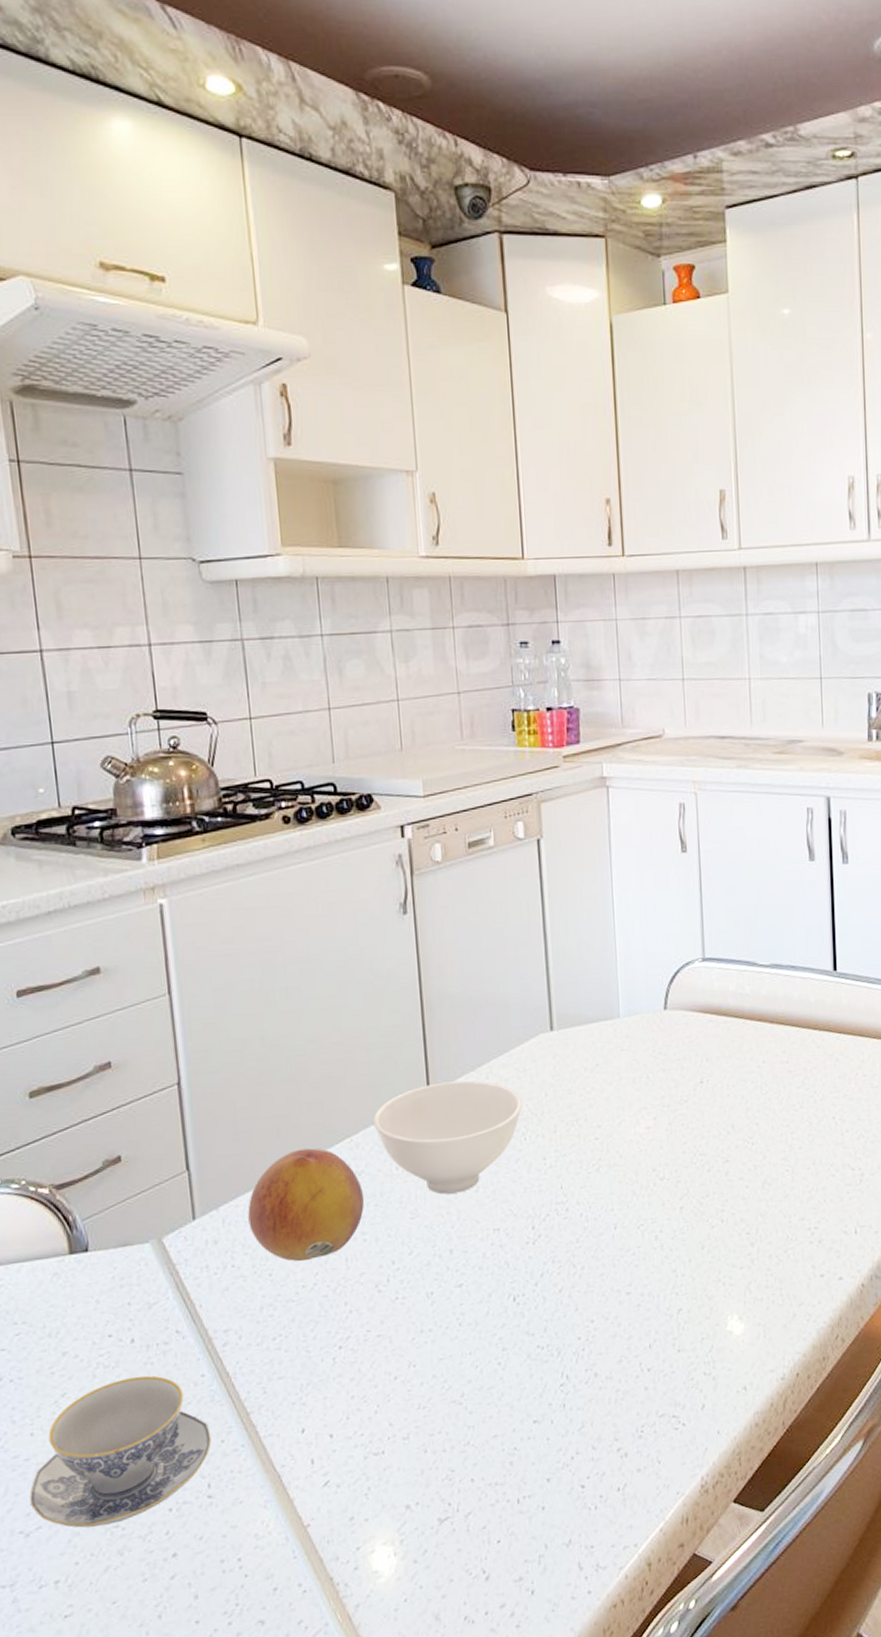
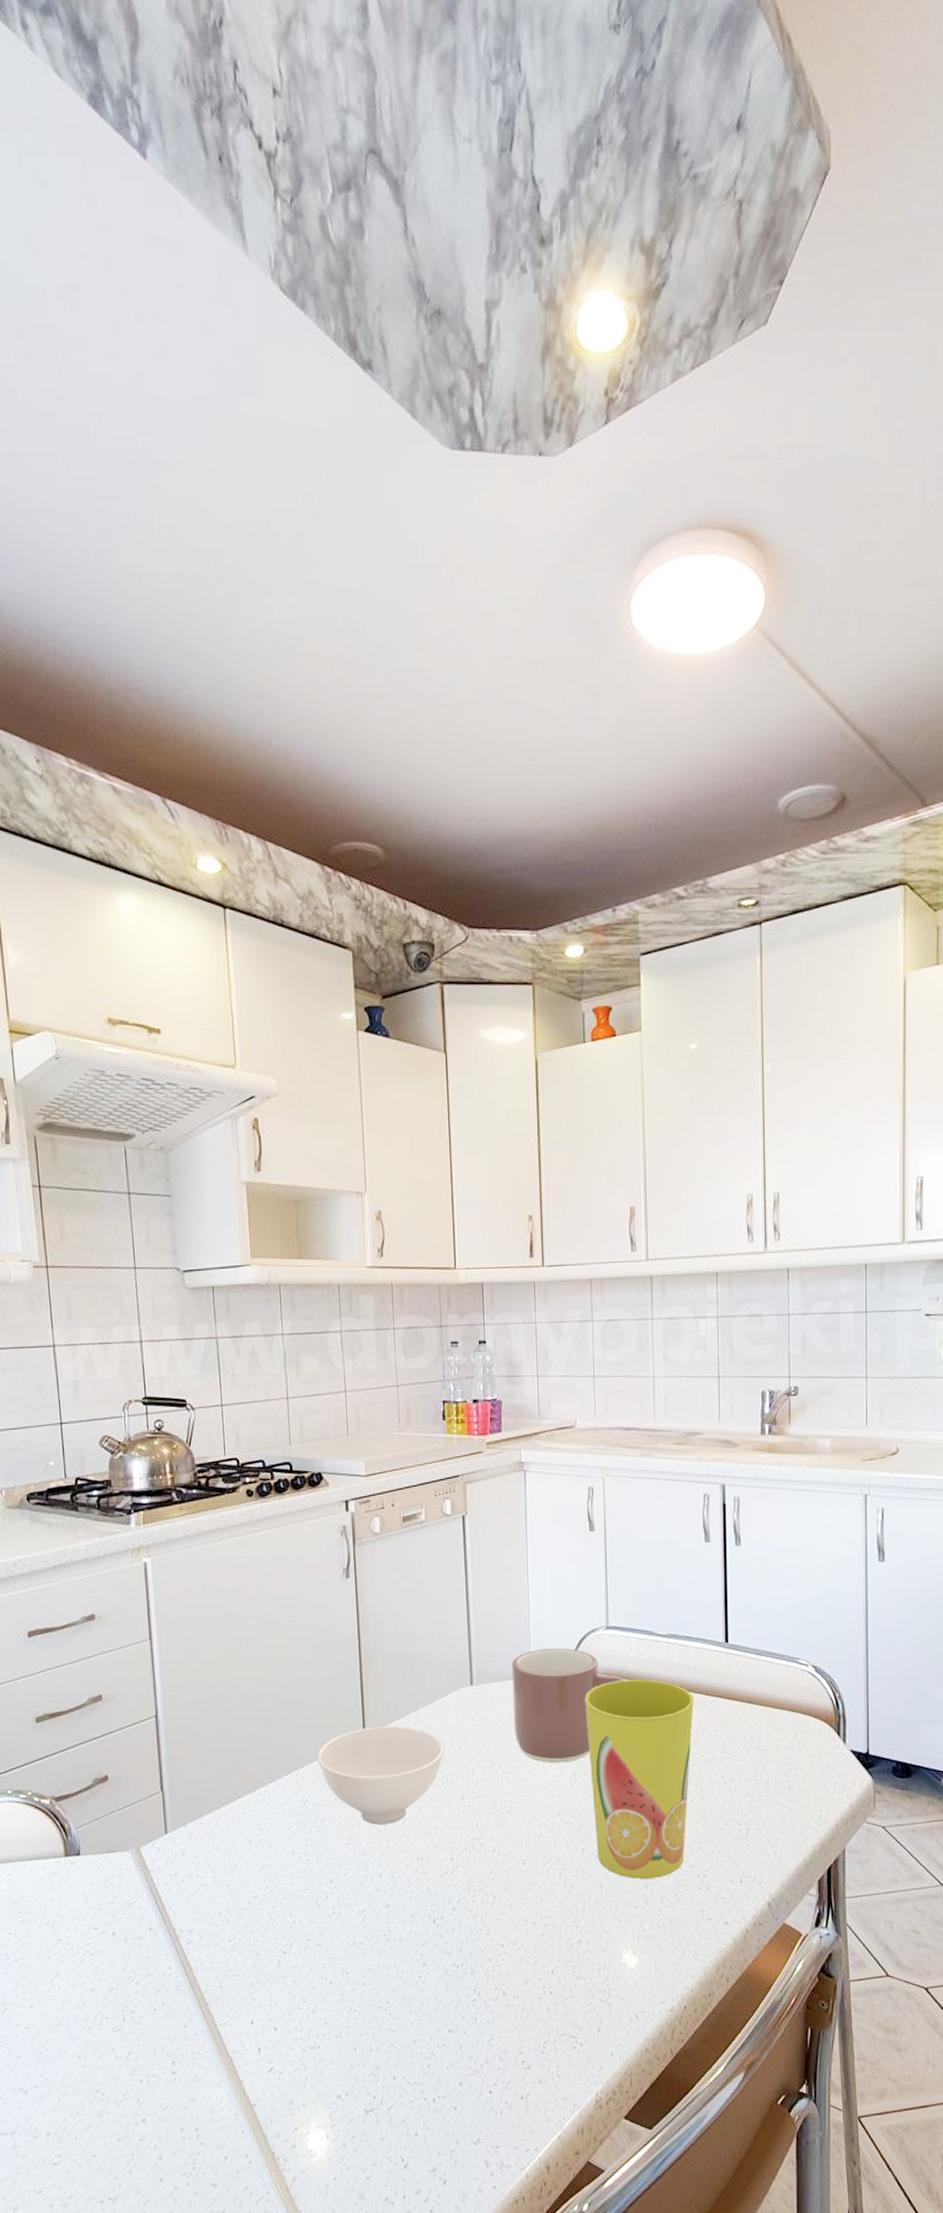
teacup: present [29,1375,212,1528] -> none [28,1964,176,2091]
fruit: present [247,1148,364,1262] -> none [210,1778,307,1876]
mug: none [596,984,724,1114] -> present [511,1648,624,1763]
cup: none [679,1015,801,1237] -> present [584,1679,694,1880]

